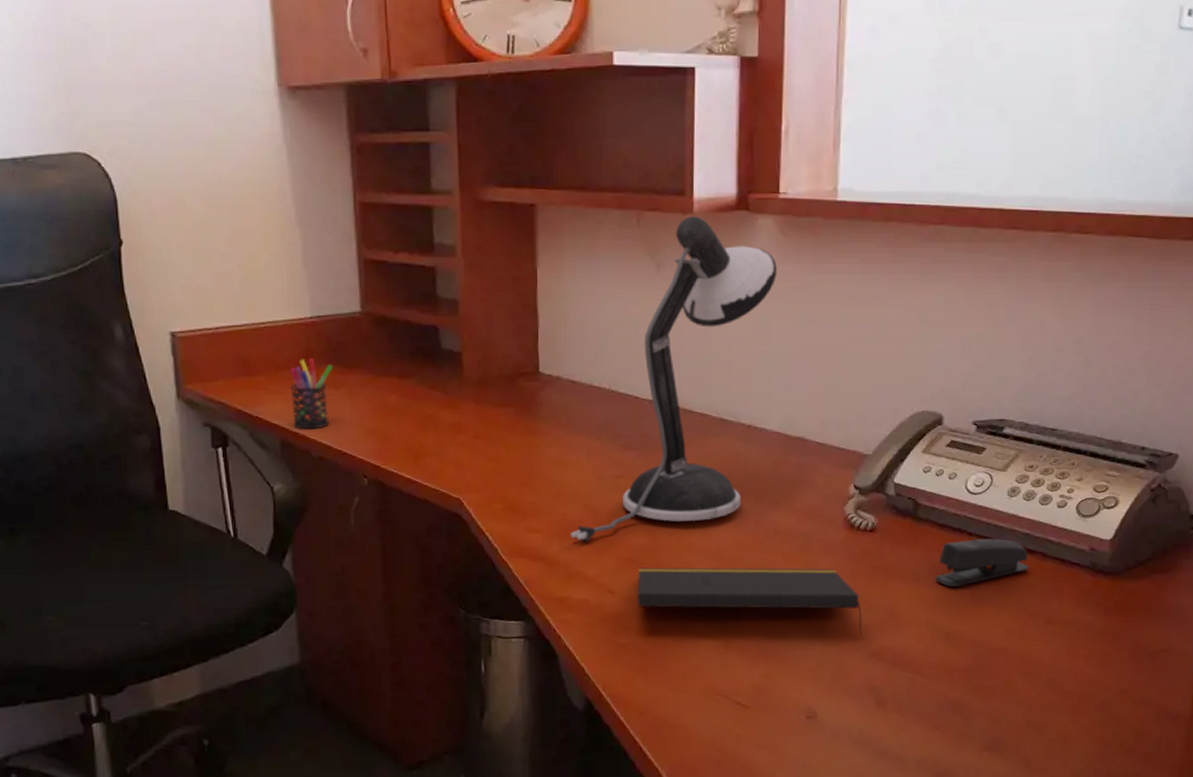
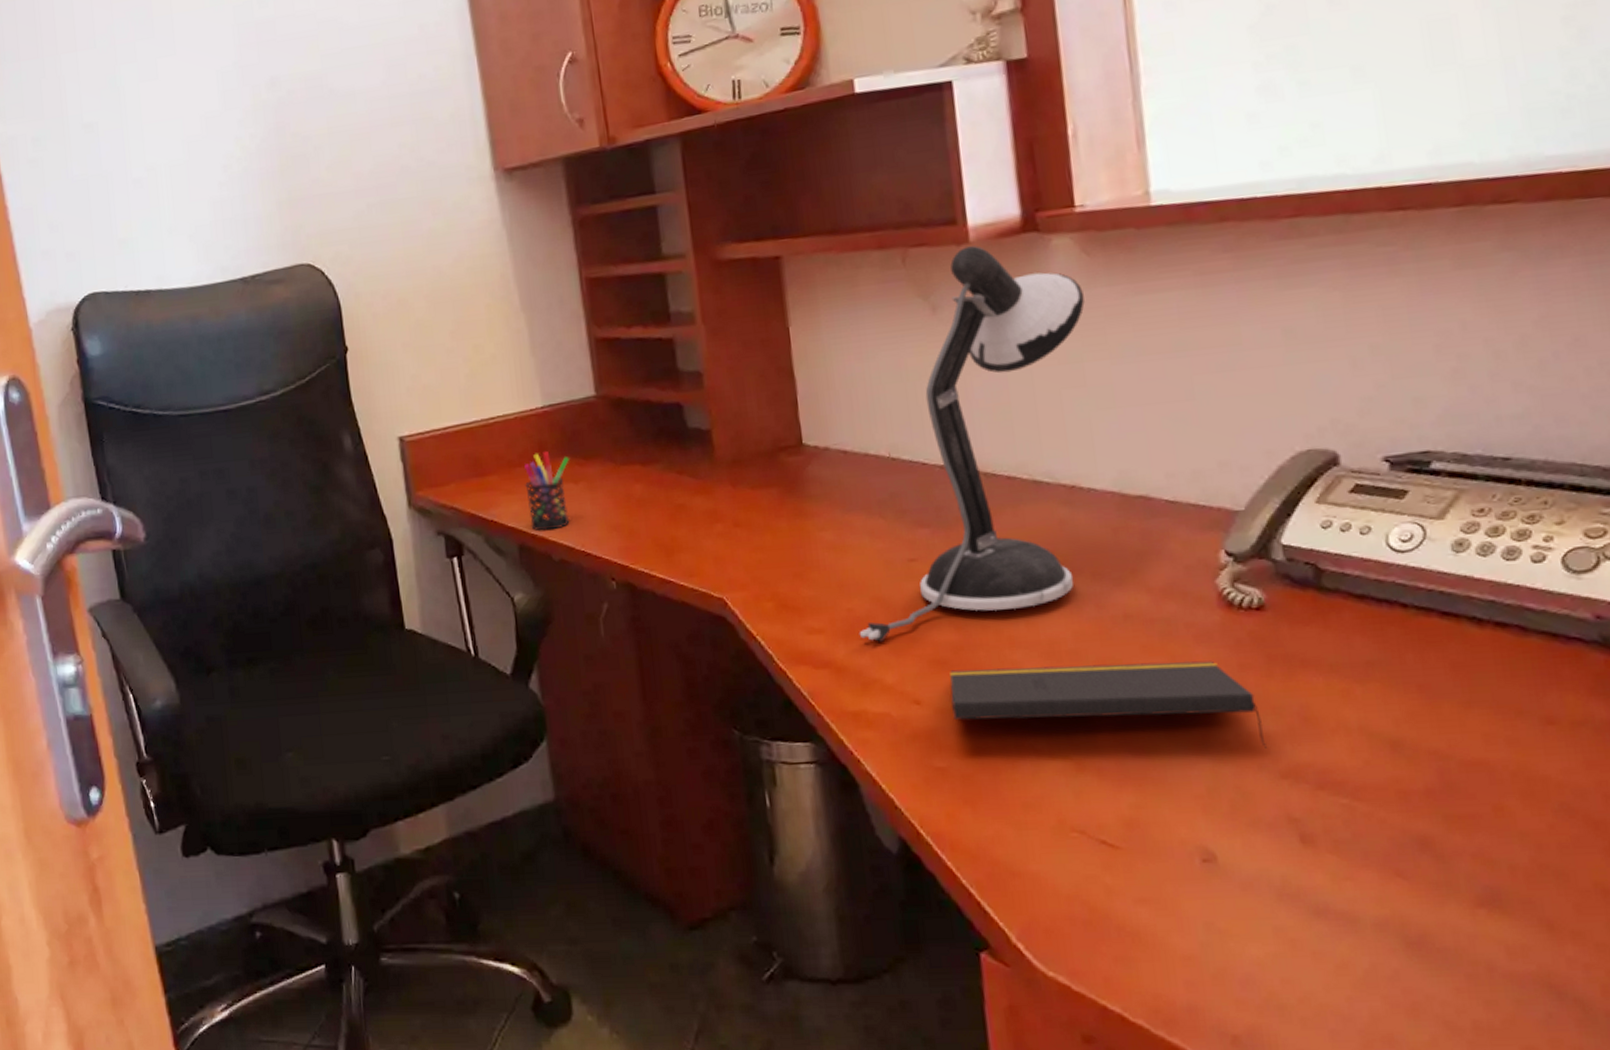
stapler: present [936,539,1029,587] -> none [1362,610,1503,678]

